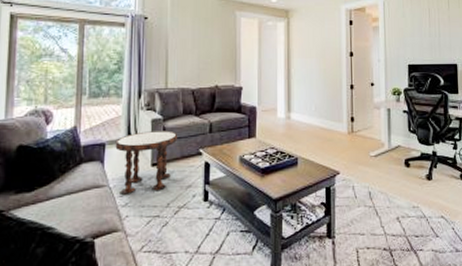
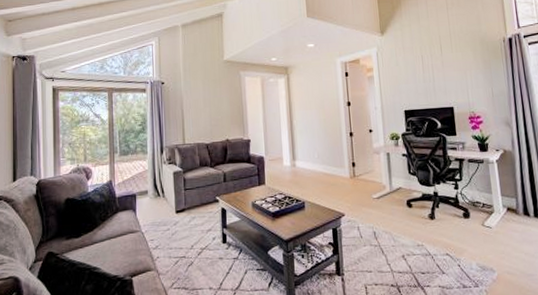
side table: present [115,130,177,195] -> none [144,181,196,238]

